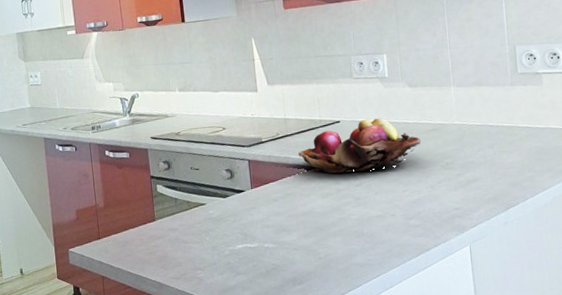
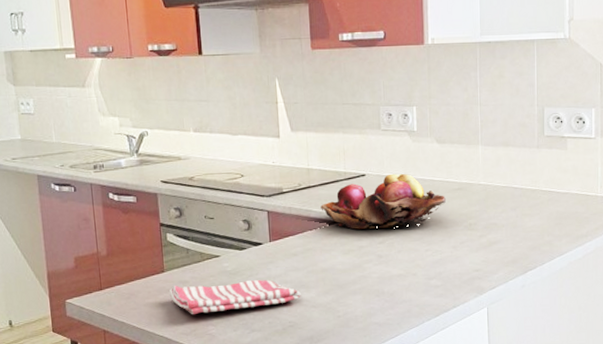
dish towel: none [160,225,283,260] -> present [169,279,301,315]

